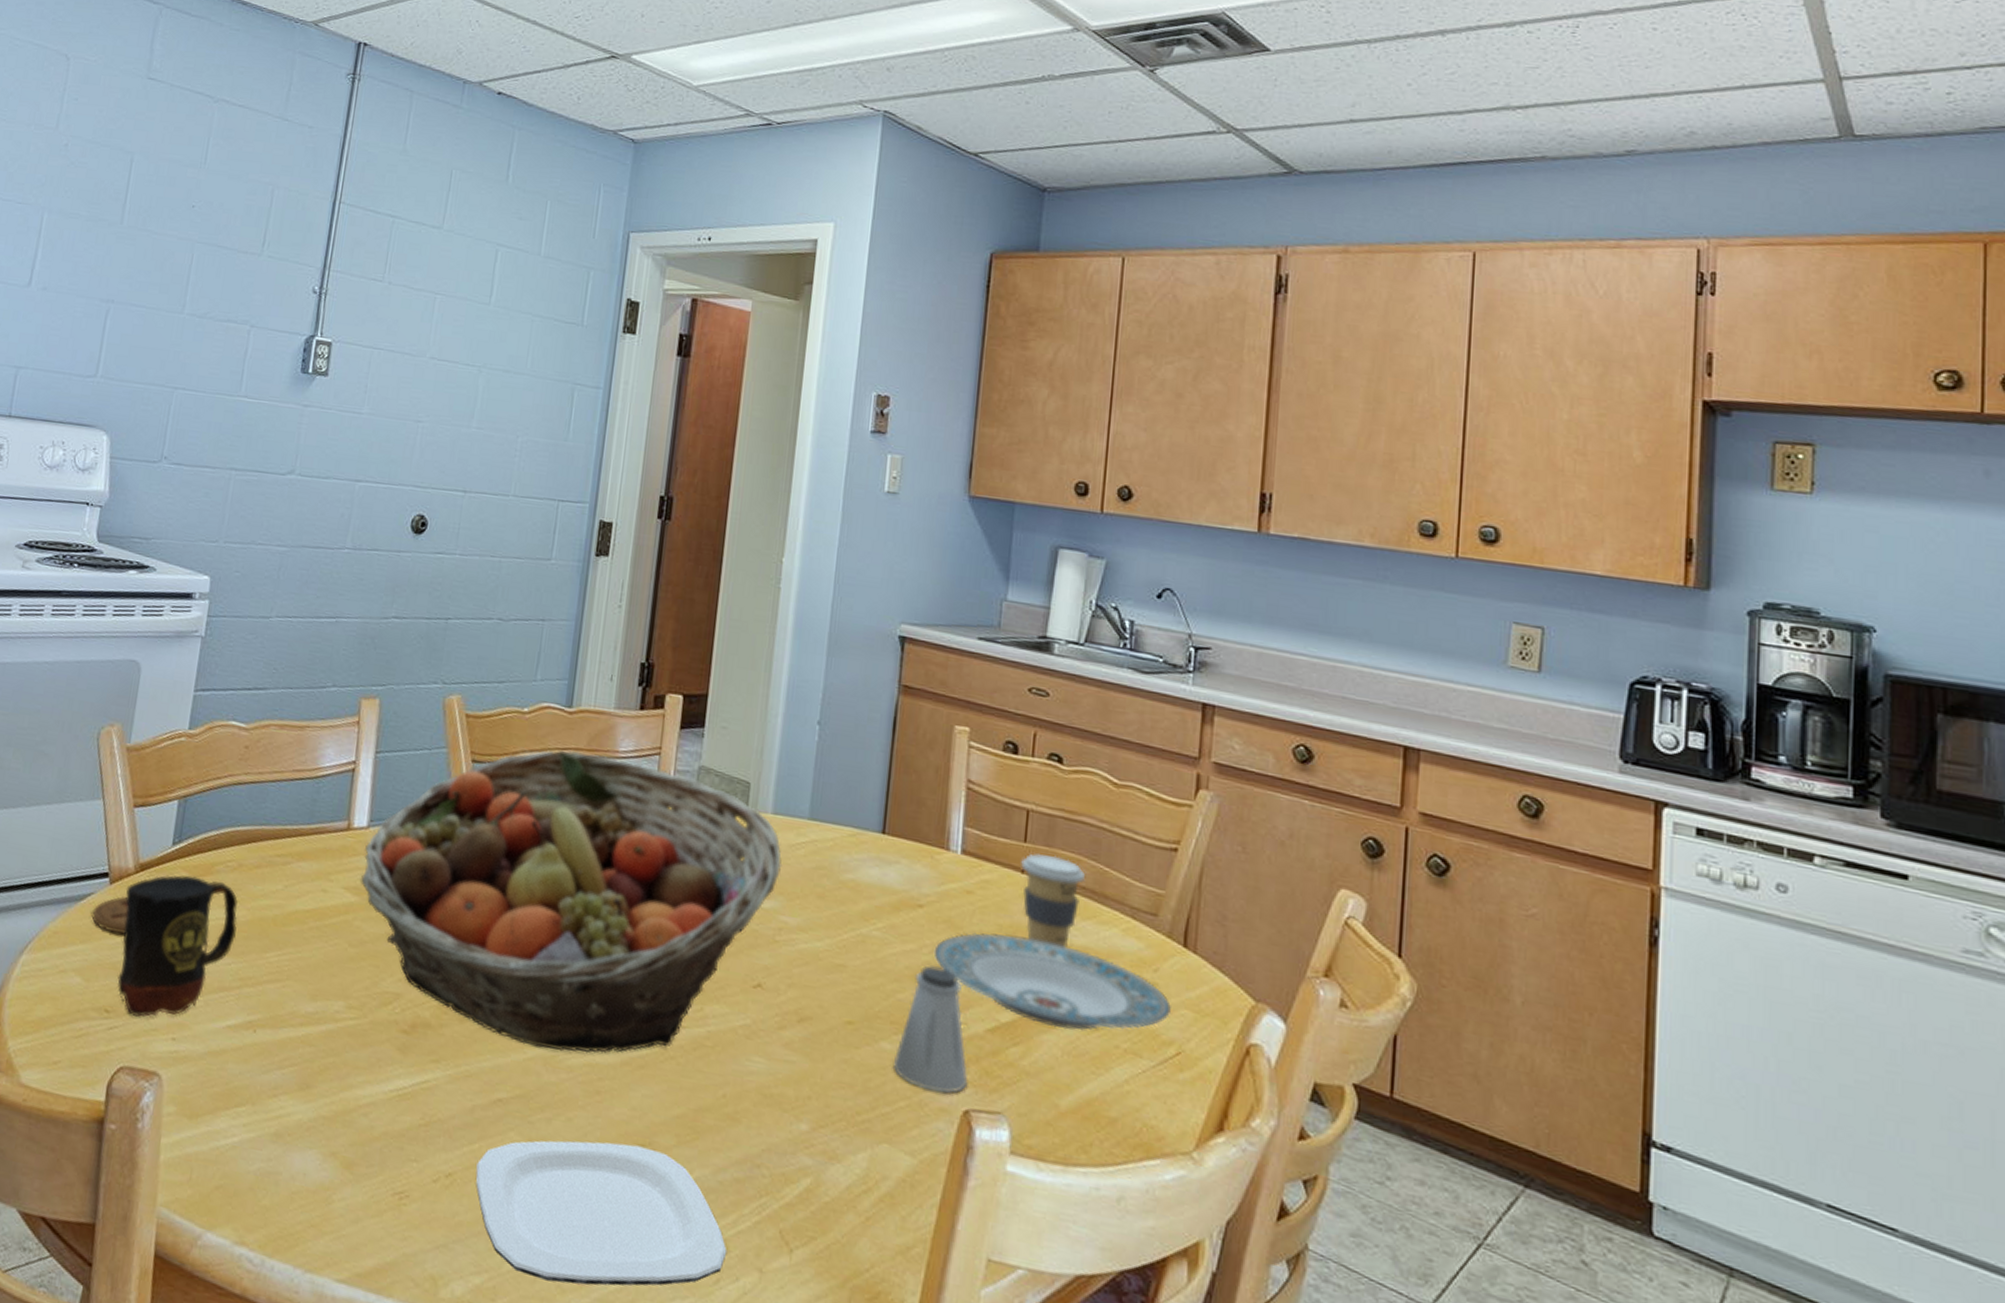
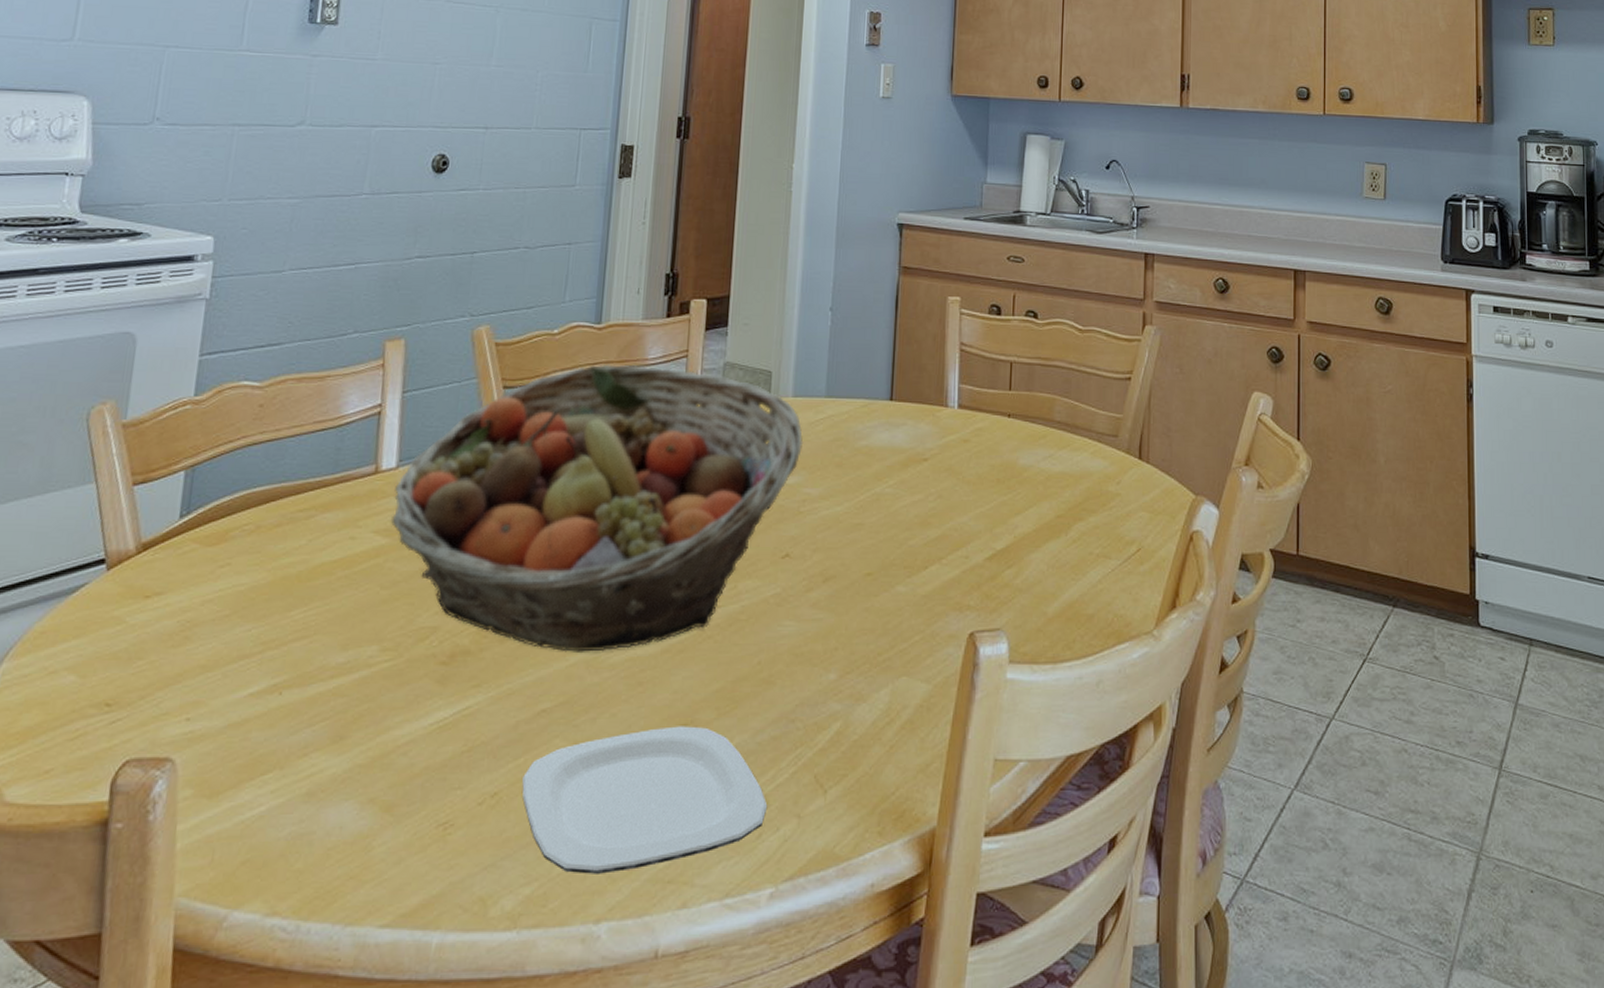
coaster: present [91,896,129,934] -> none [86,580,130,621]
mug: present [117,875,238,1017] -> none [119,547,257,704]
saltshaker: present [892,966,968,1093] -> none [907,511,972,621]
plate: present [933,932,1171,1031] -> none [938,473,1131,546]
coffee cup: present [1021,853,1085,948] -> none [1007,398,1059,476]

